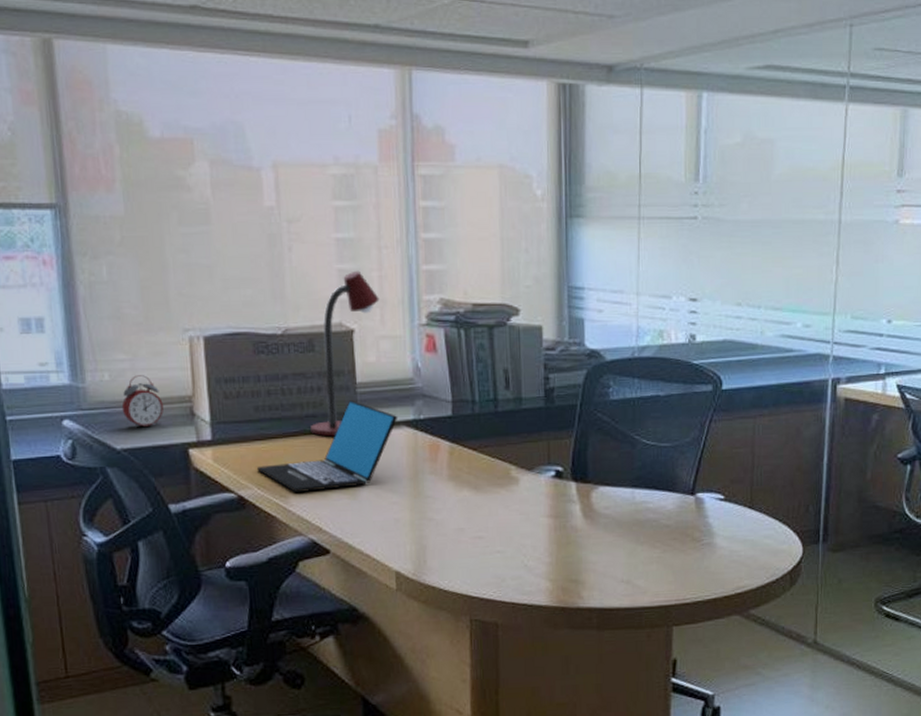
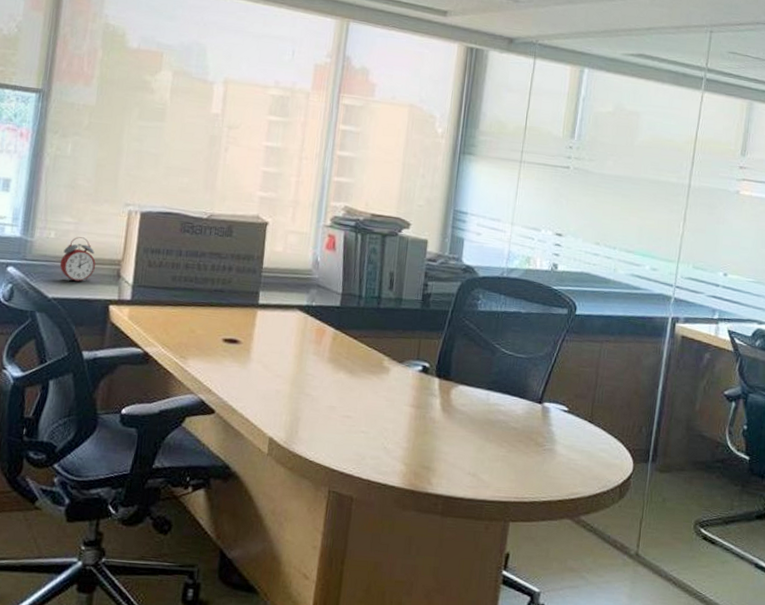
laptop: present [257,400,398,494] -> none [165,282,294,357]
desk lamp: present [310,270,380,437] -> none [216,174,294,311]

